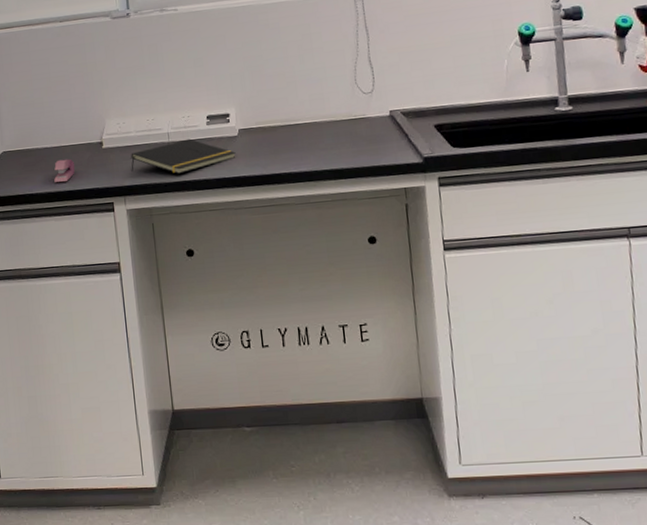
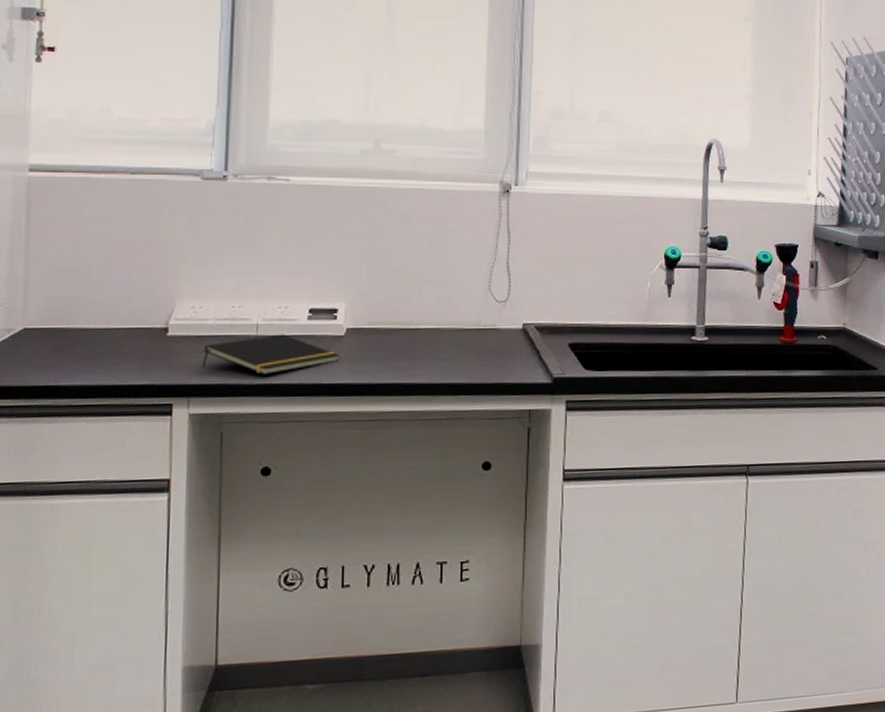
stapler: present [54,158,75,182] -> none [93,345,125,373]

